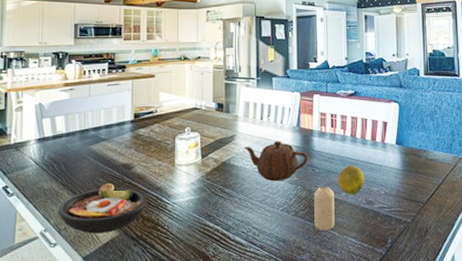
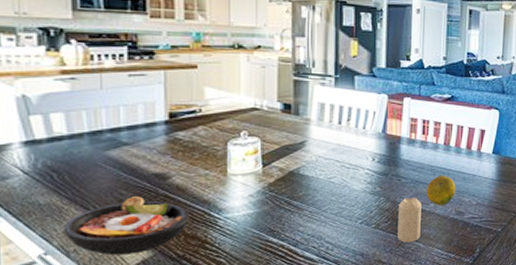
teapot: present [245,141,309,182] -> none [318,149,394,193]

